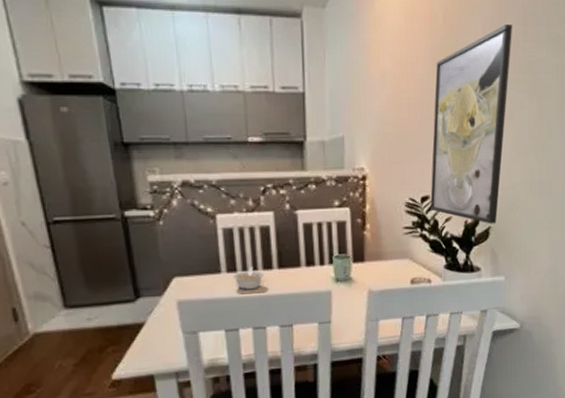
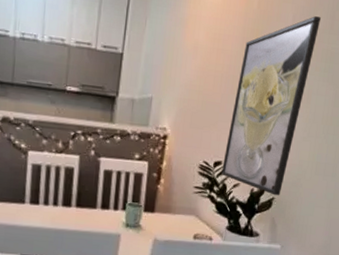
legume: present [232,267,264,290] -> none [34,202,62,223]

